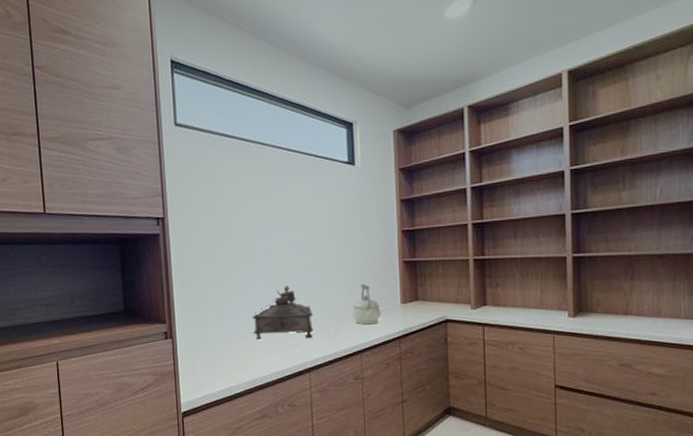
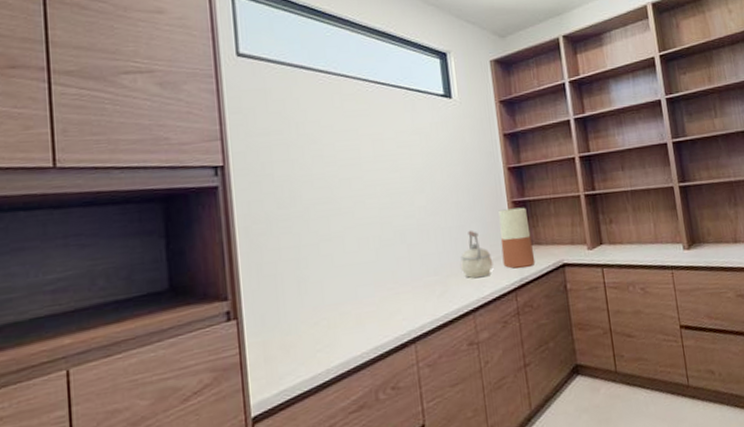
decorative box: present [252,286,313,340] -> none [340,239,416,310]
vase: none [389,266,420,320] -> present [498,207,536,269]

